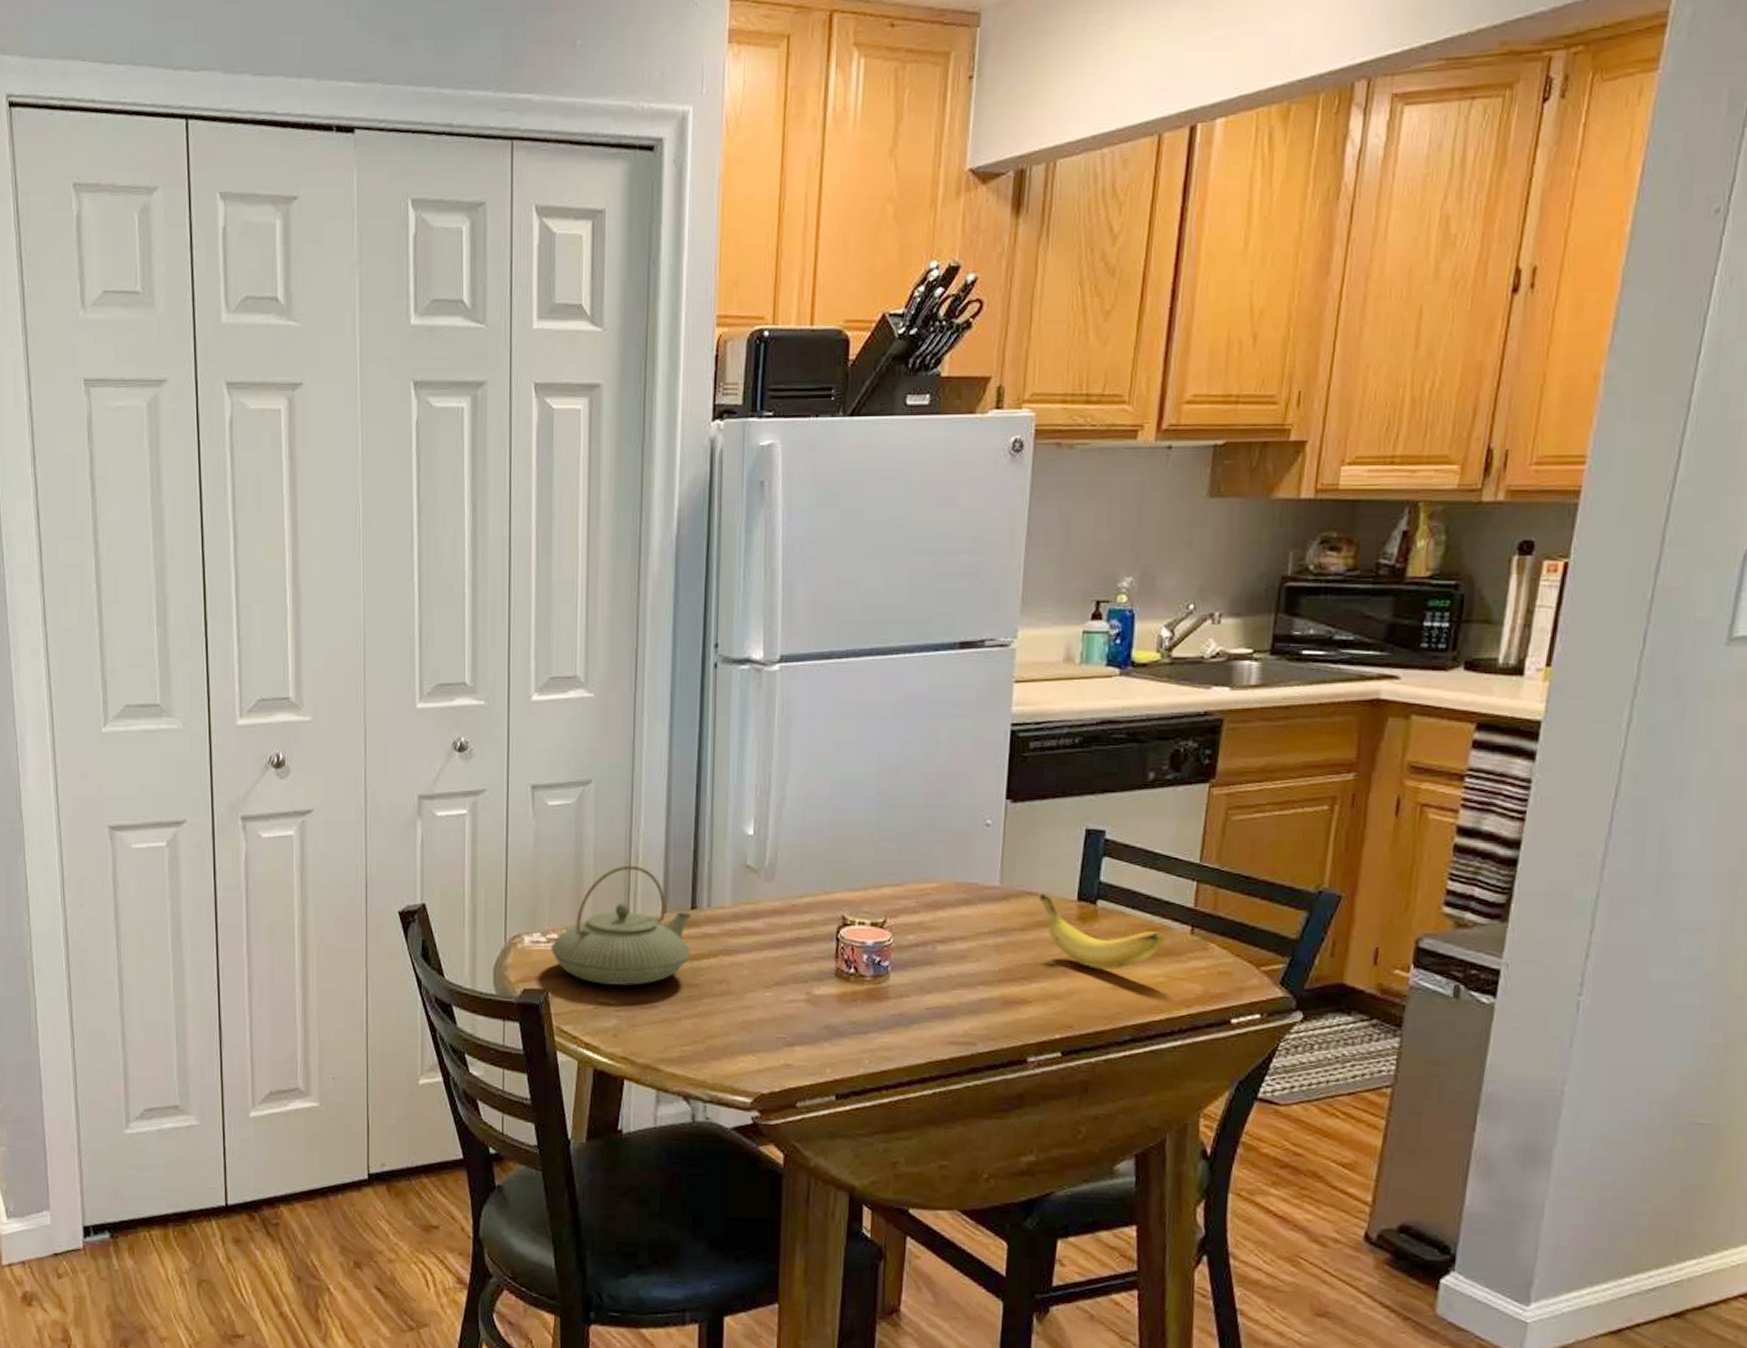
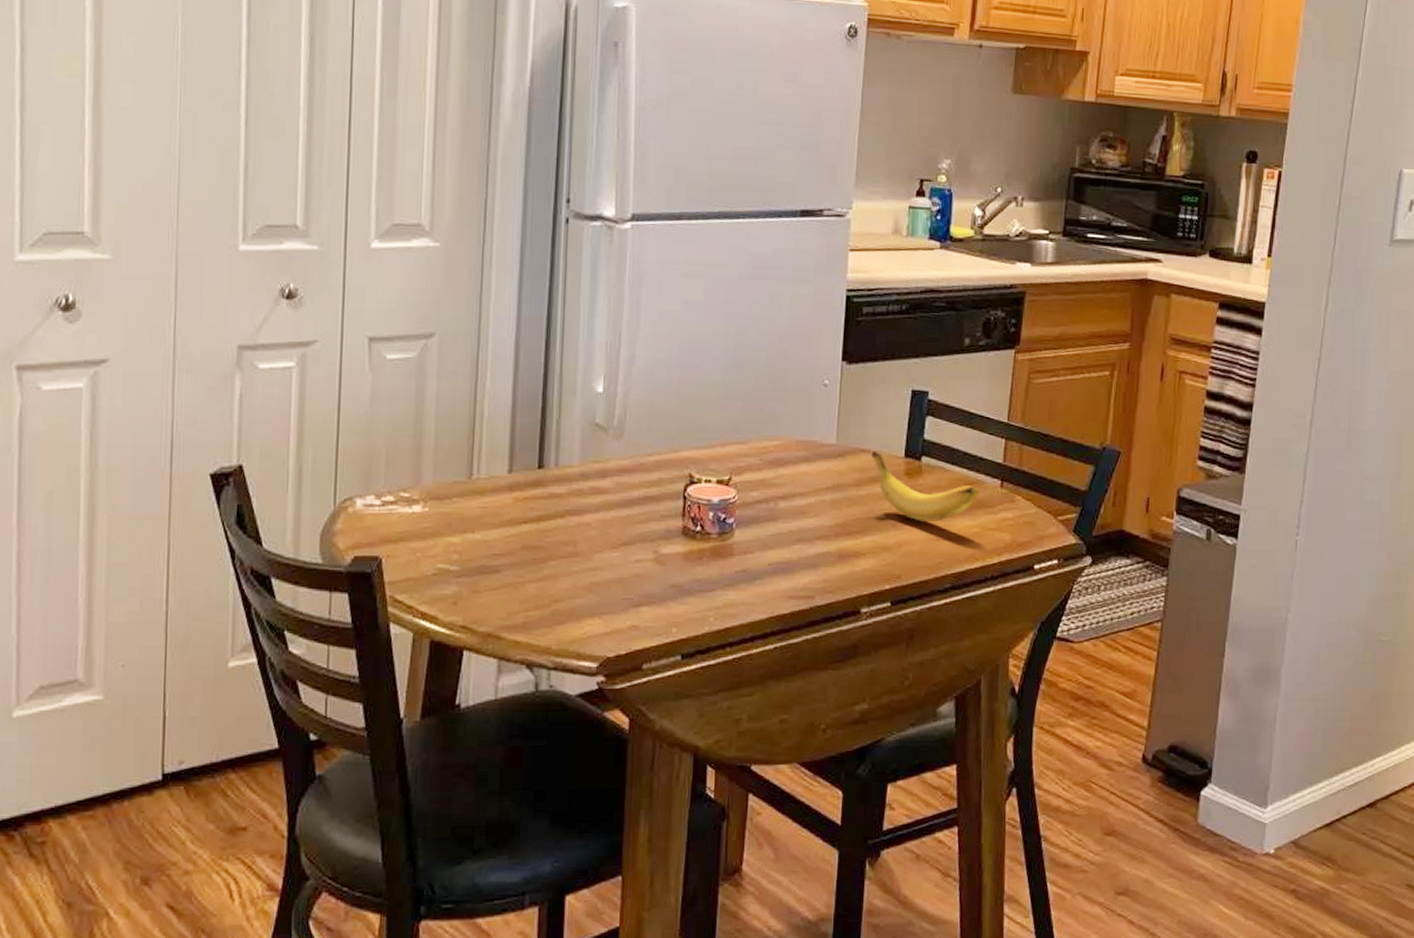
teapot: present [551,866,692,985] -> none [386,423,539,549]

